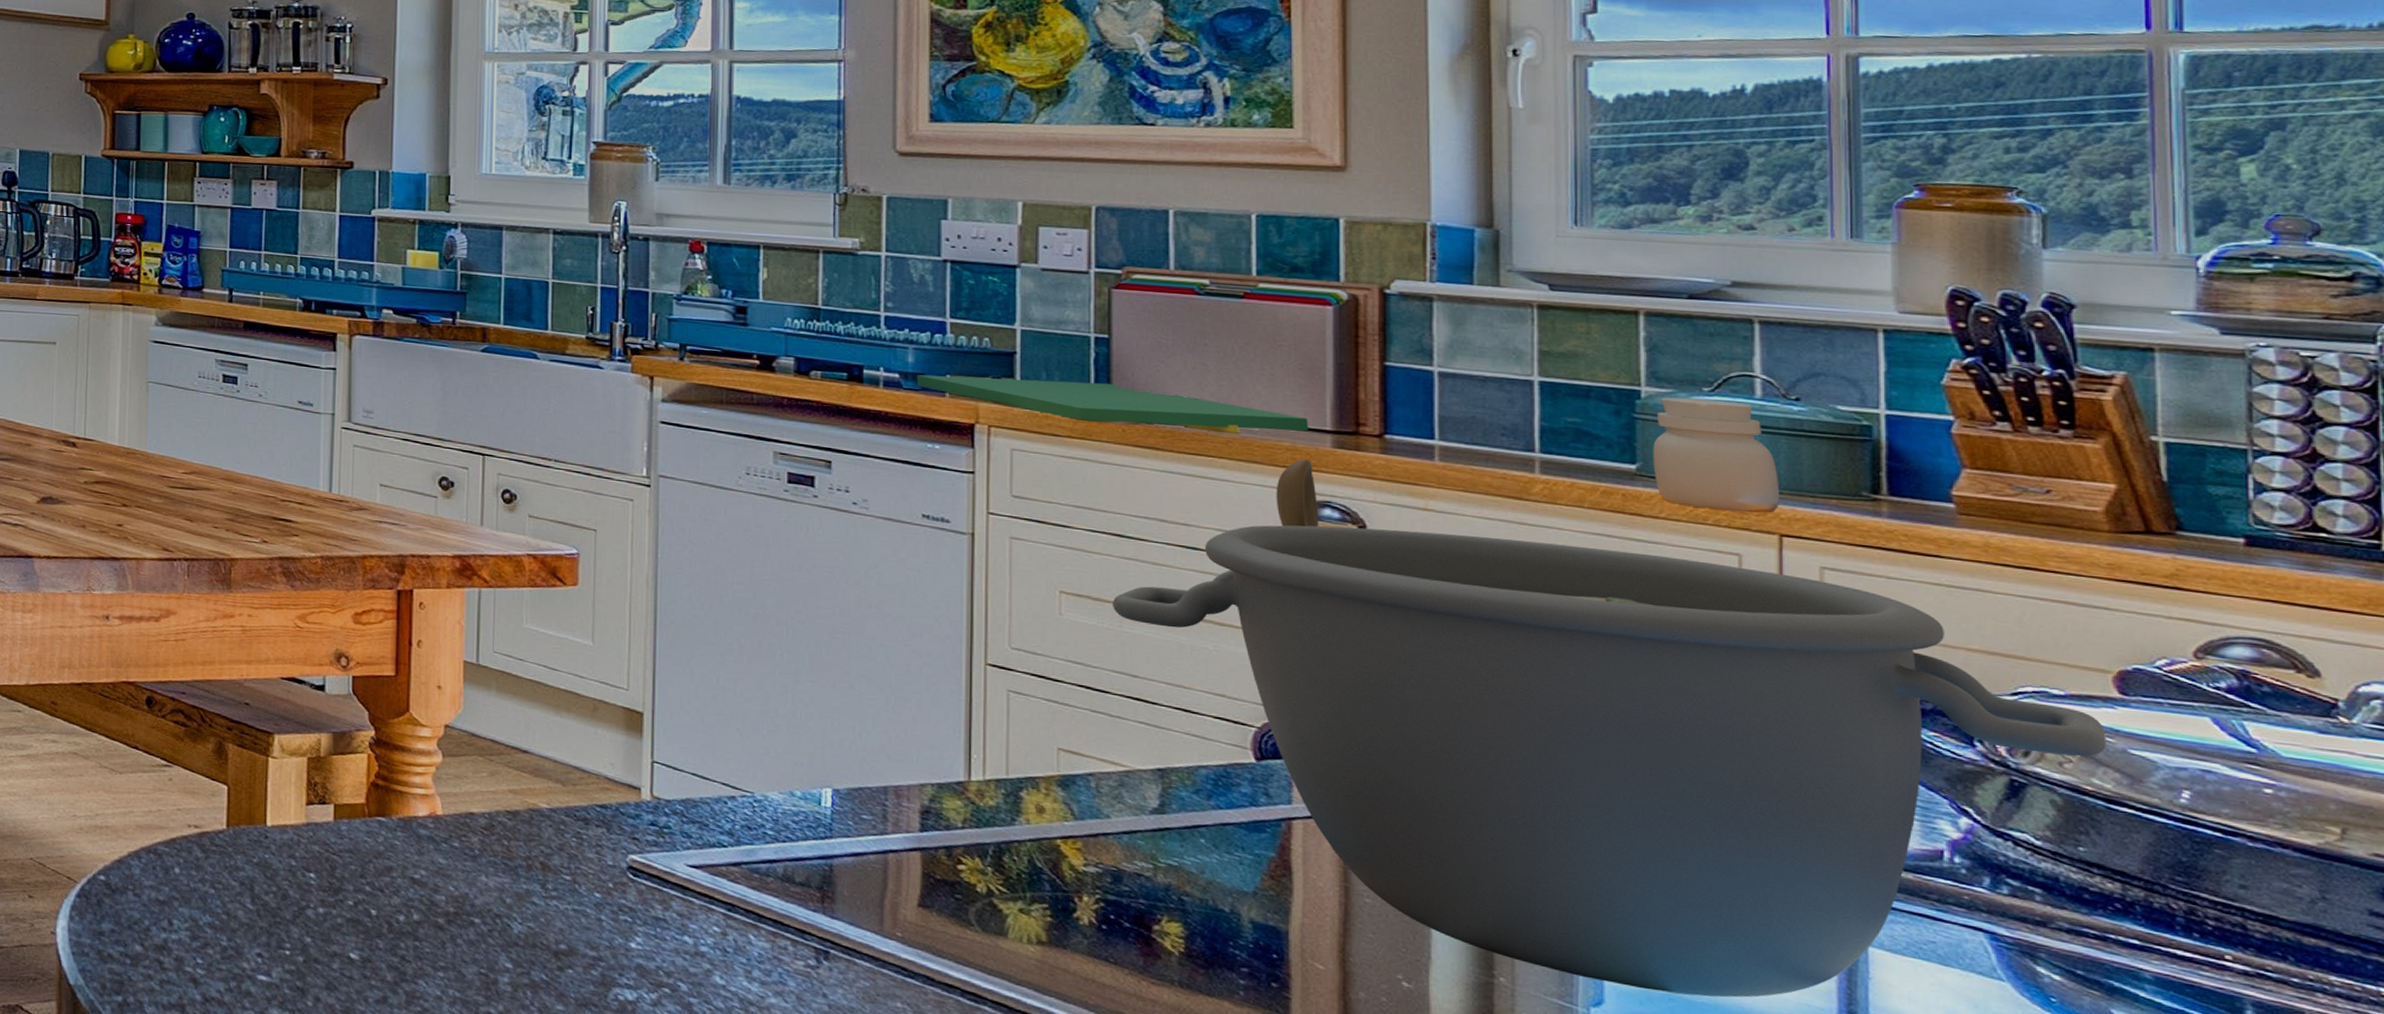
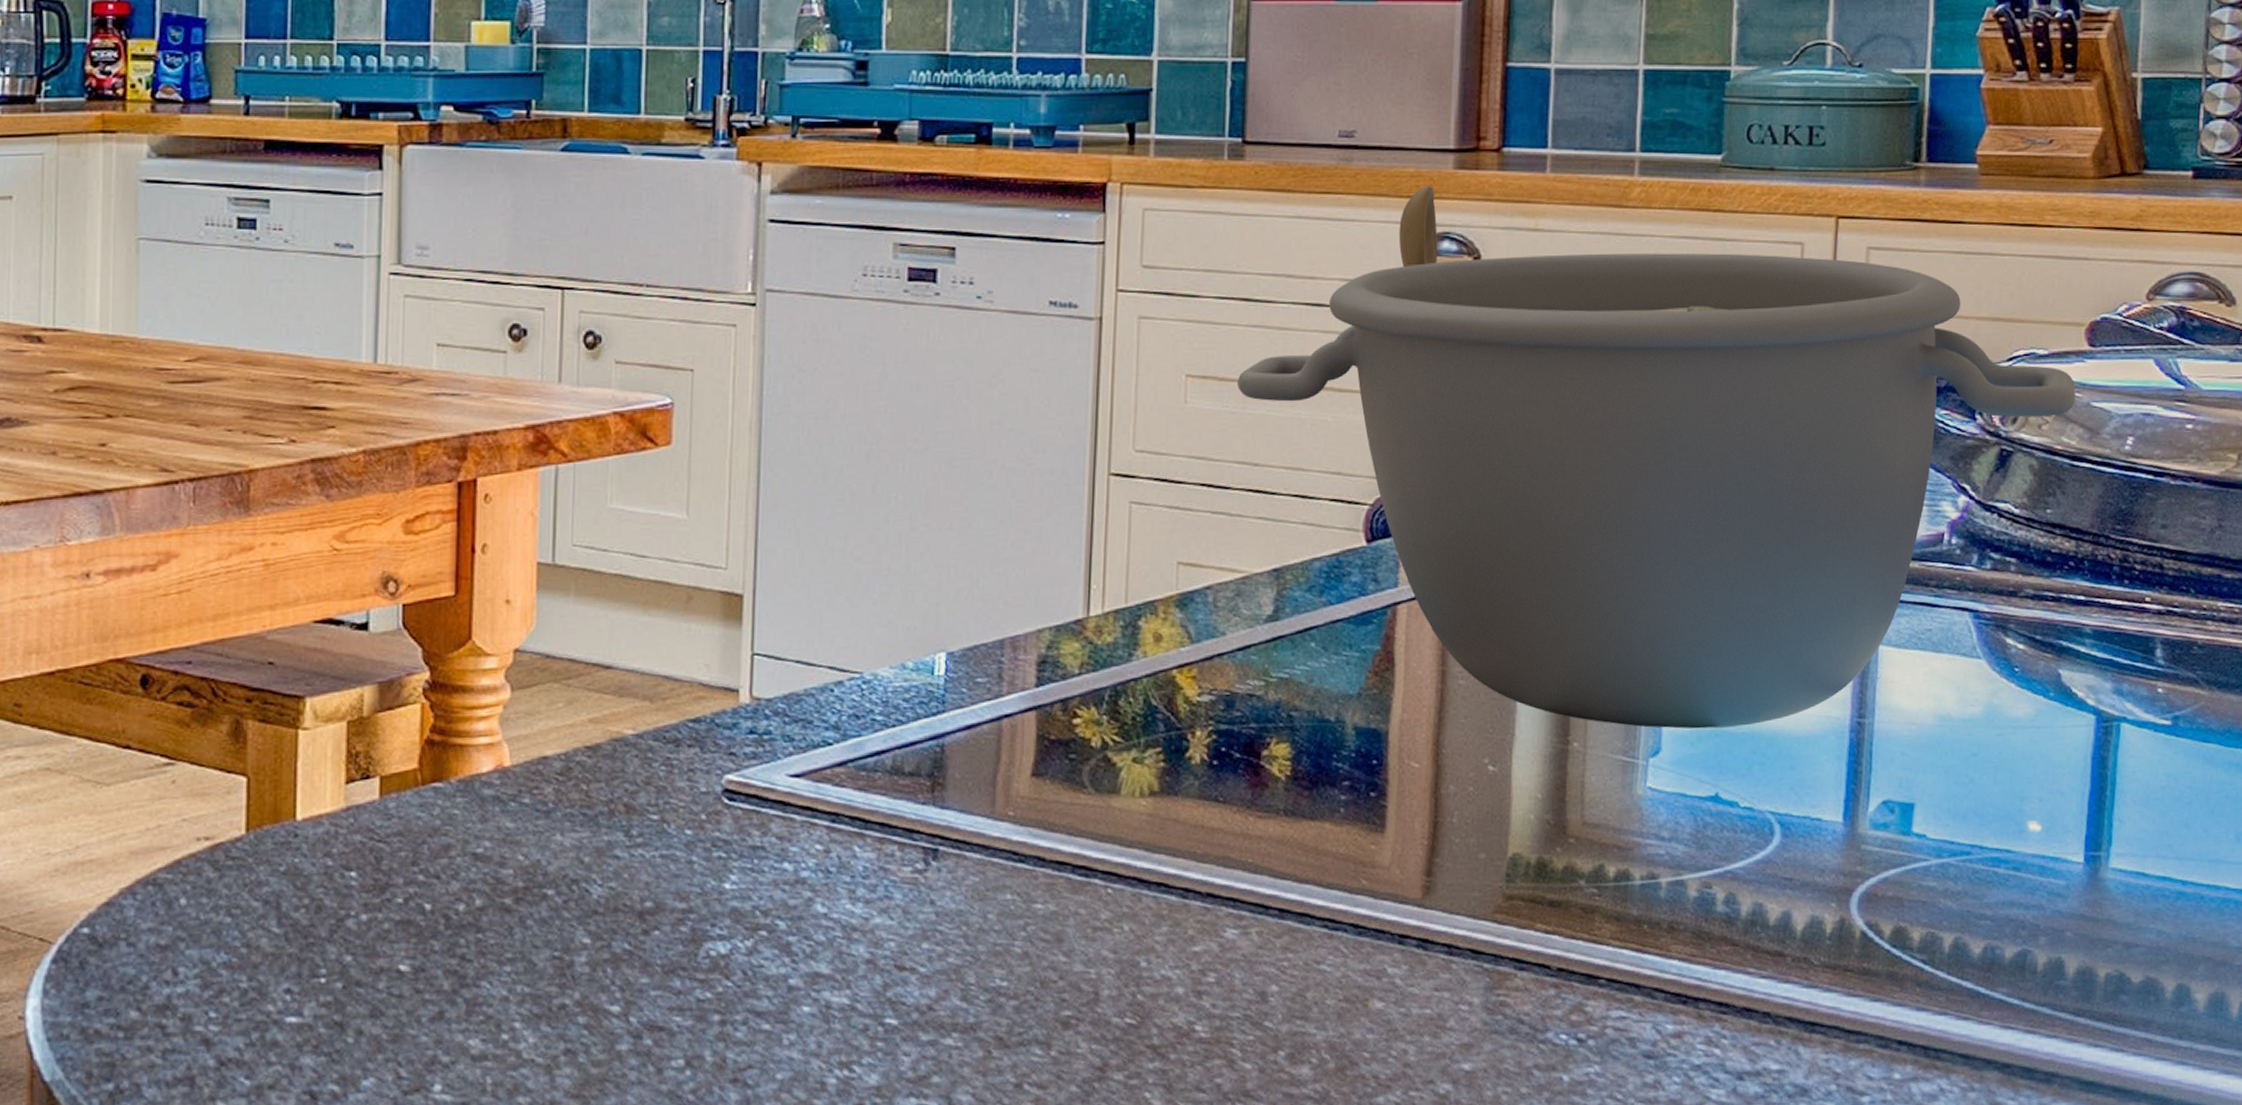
cutting board: present [916,375,1309,435] -> none [1048,116,1434,167]
jar: present [1653,397,1780,514] -> none [1736,75,1840,197]

